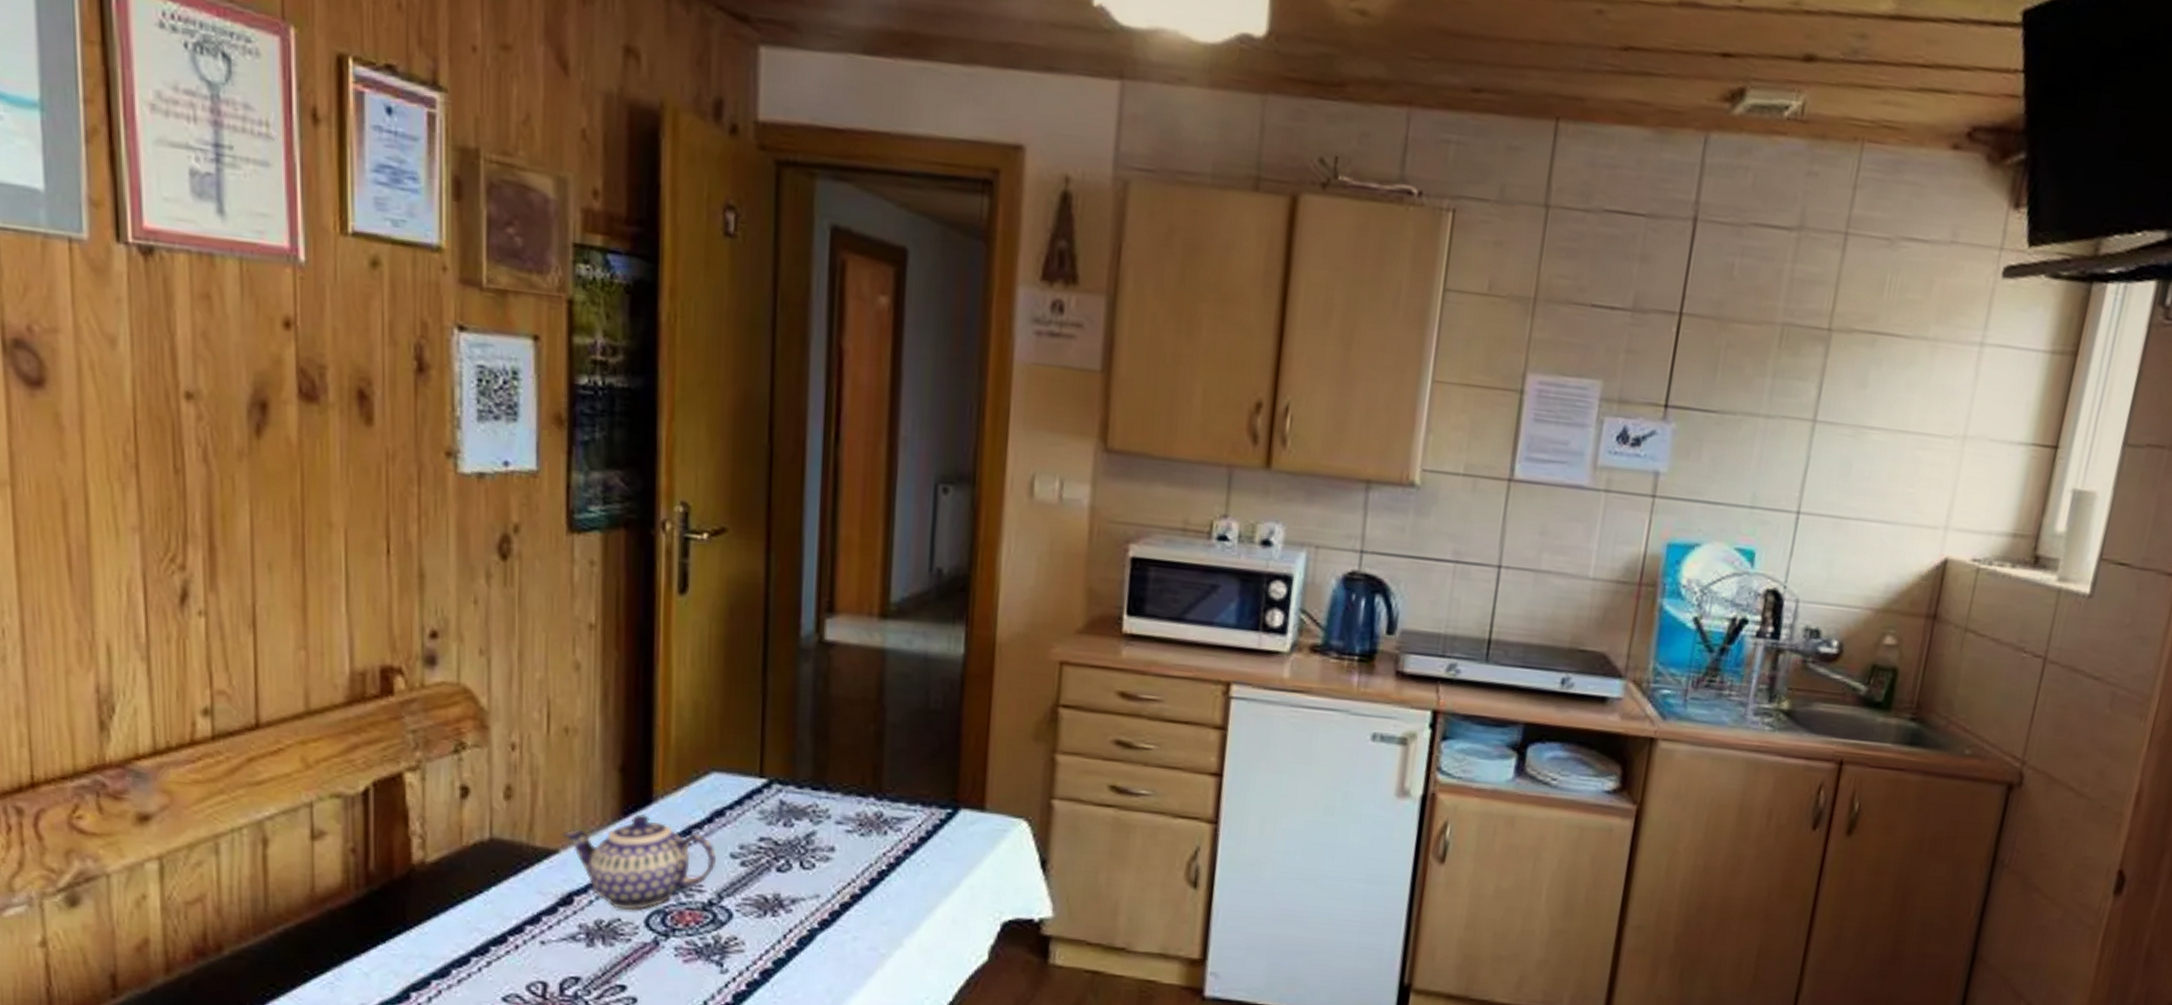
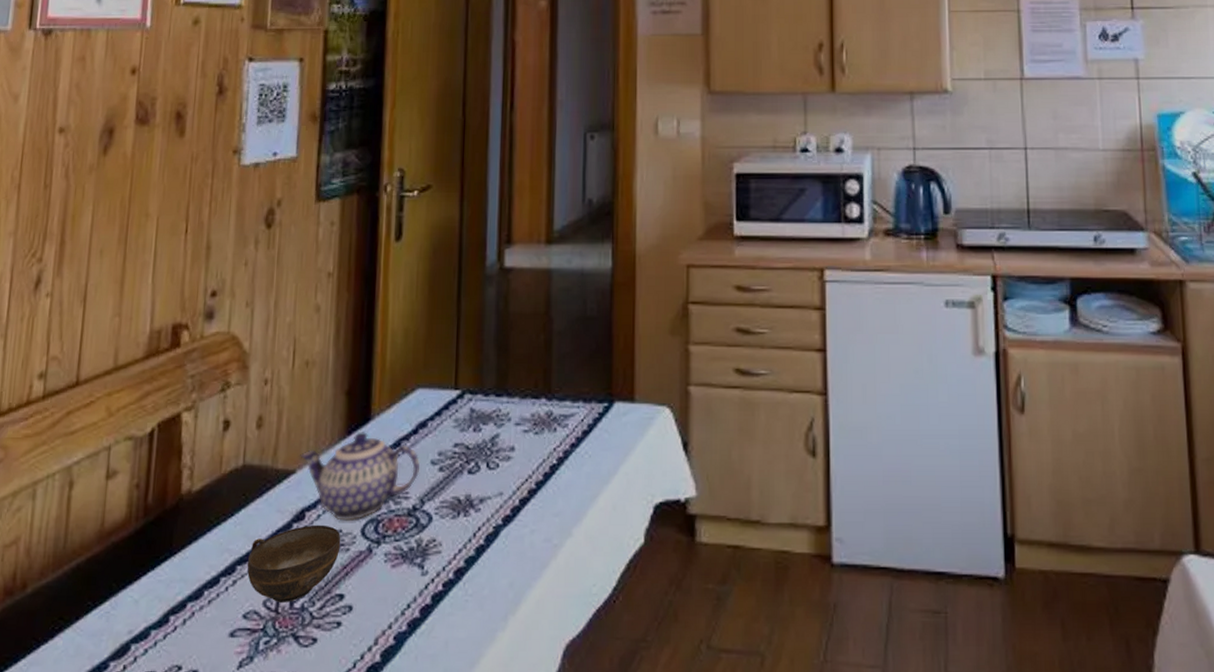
cup: none [503,910,620,989] -> present [247,524,341,602]

